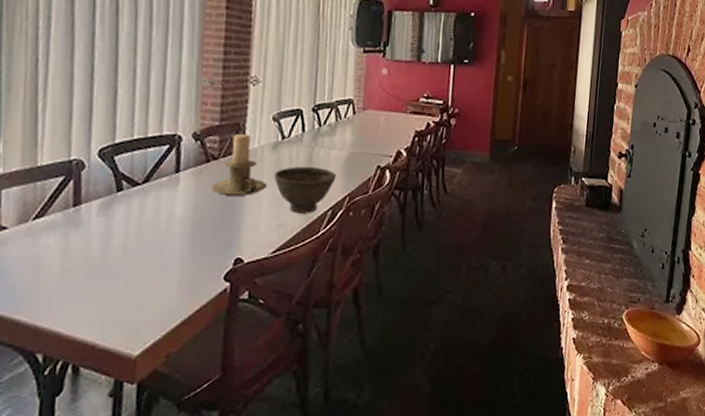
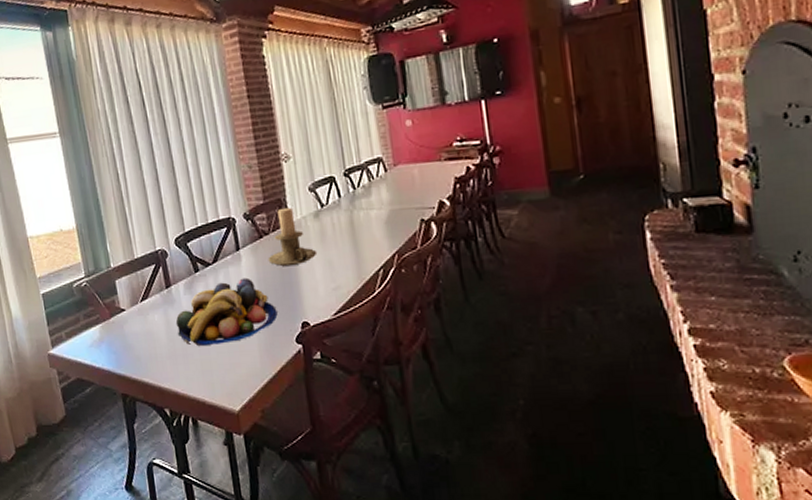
fruit bowl: none [75,204,210,278] -> present [175,277,278,346]
bowl: present [274,166,336,214] -> none [321,228,381,276]

